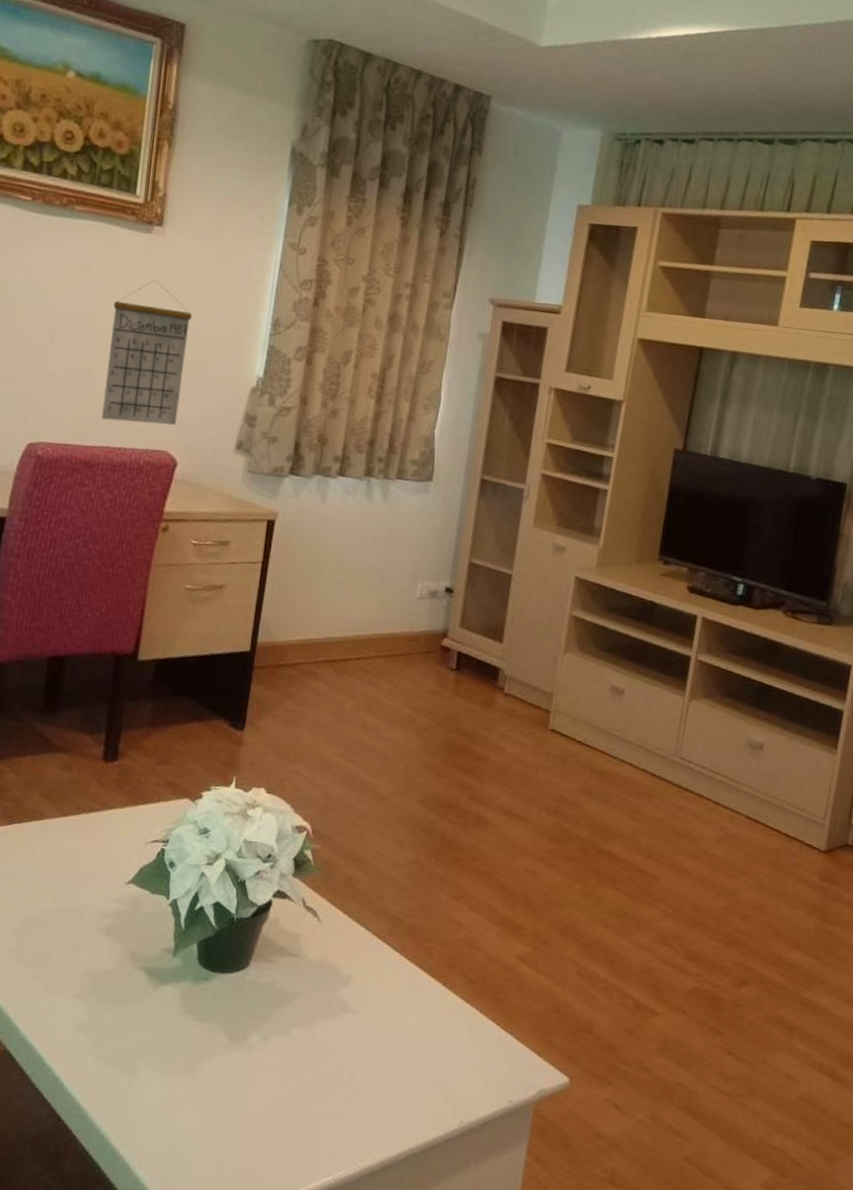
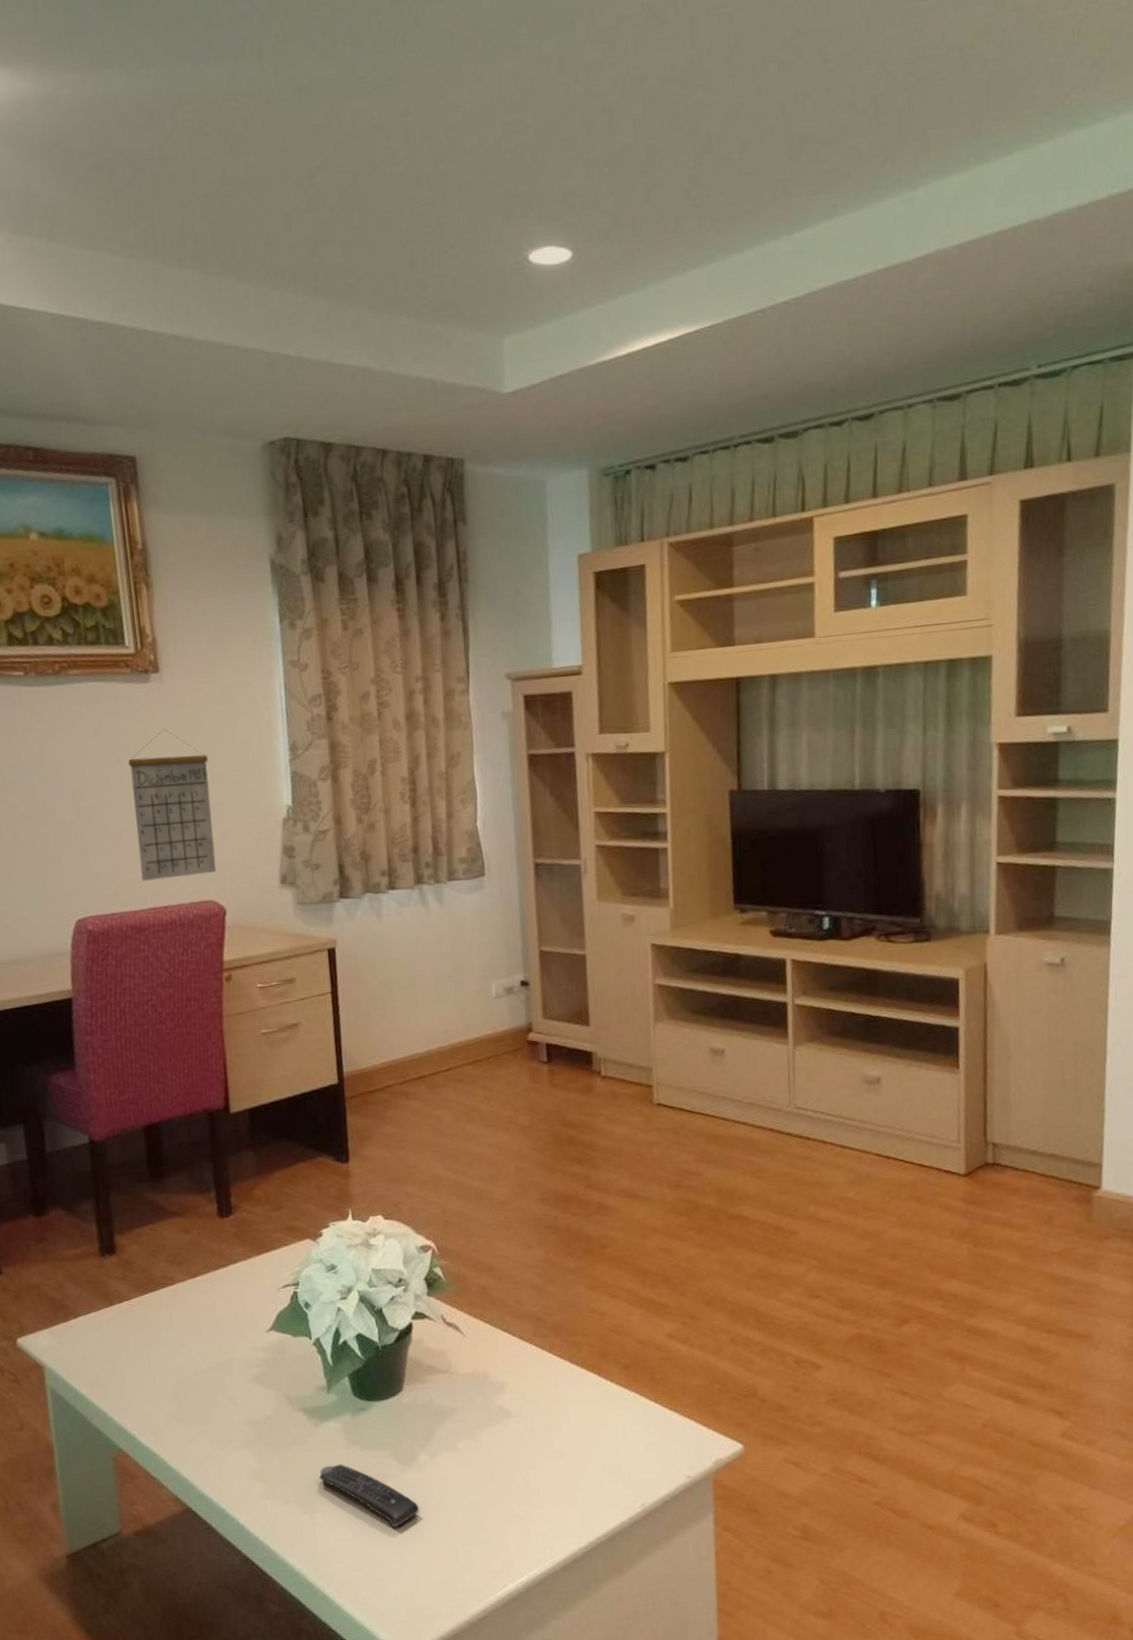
remote control: none [146,1030,241,1106] -> present [320,1464,420,1528]

